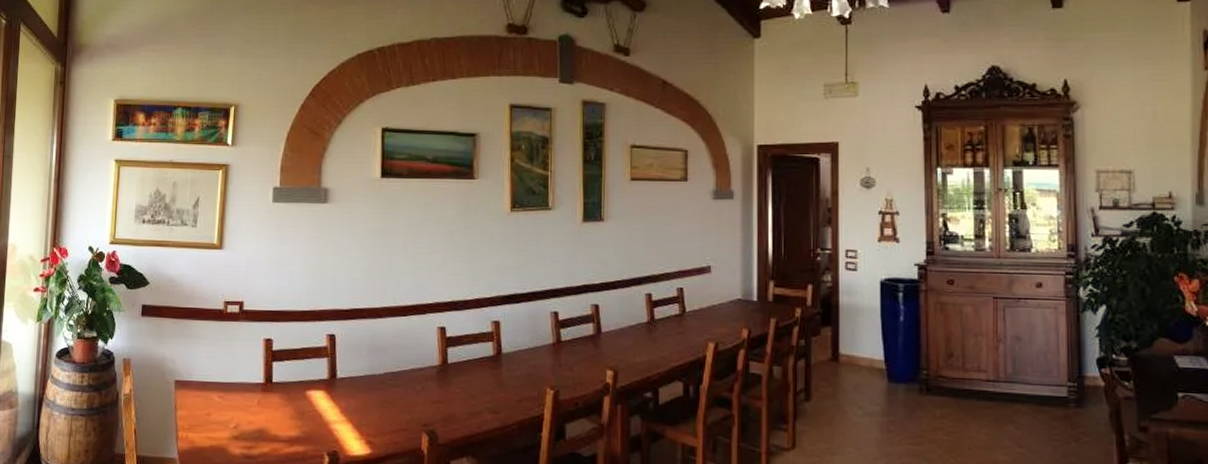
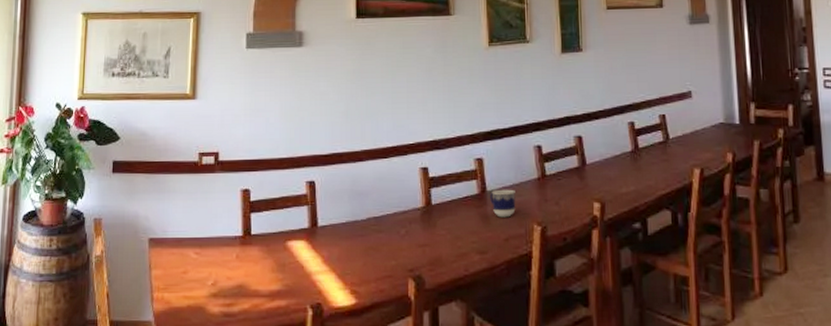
cup: none [505,352,530,380] -> present [490,189,516,218]

